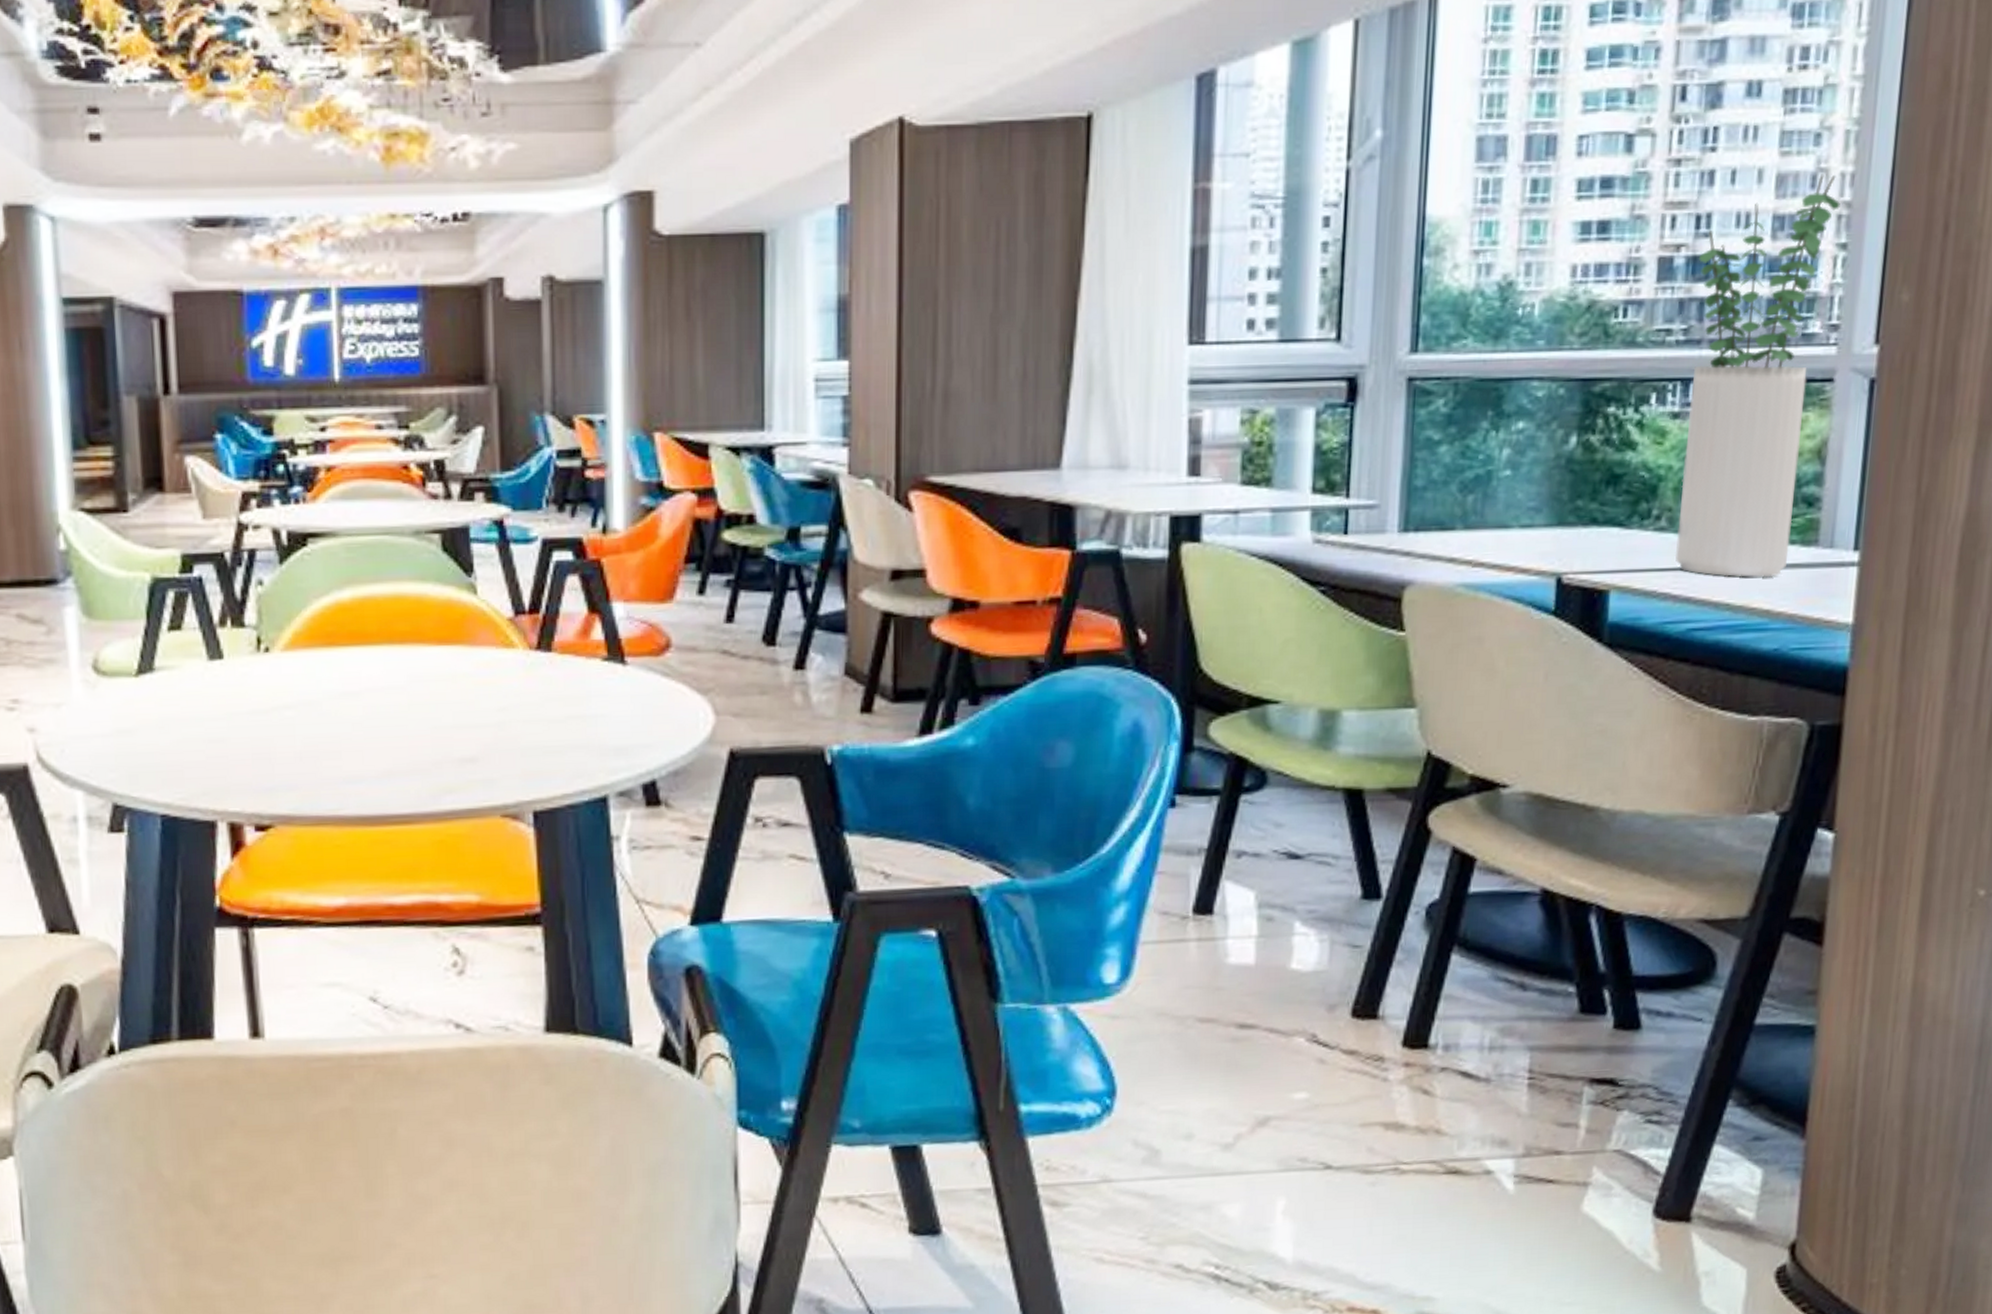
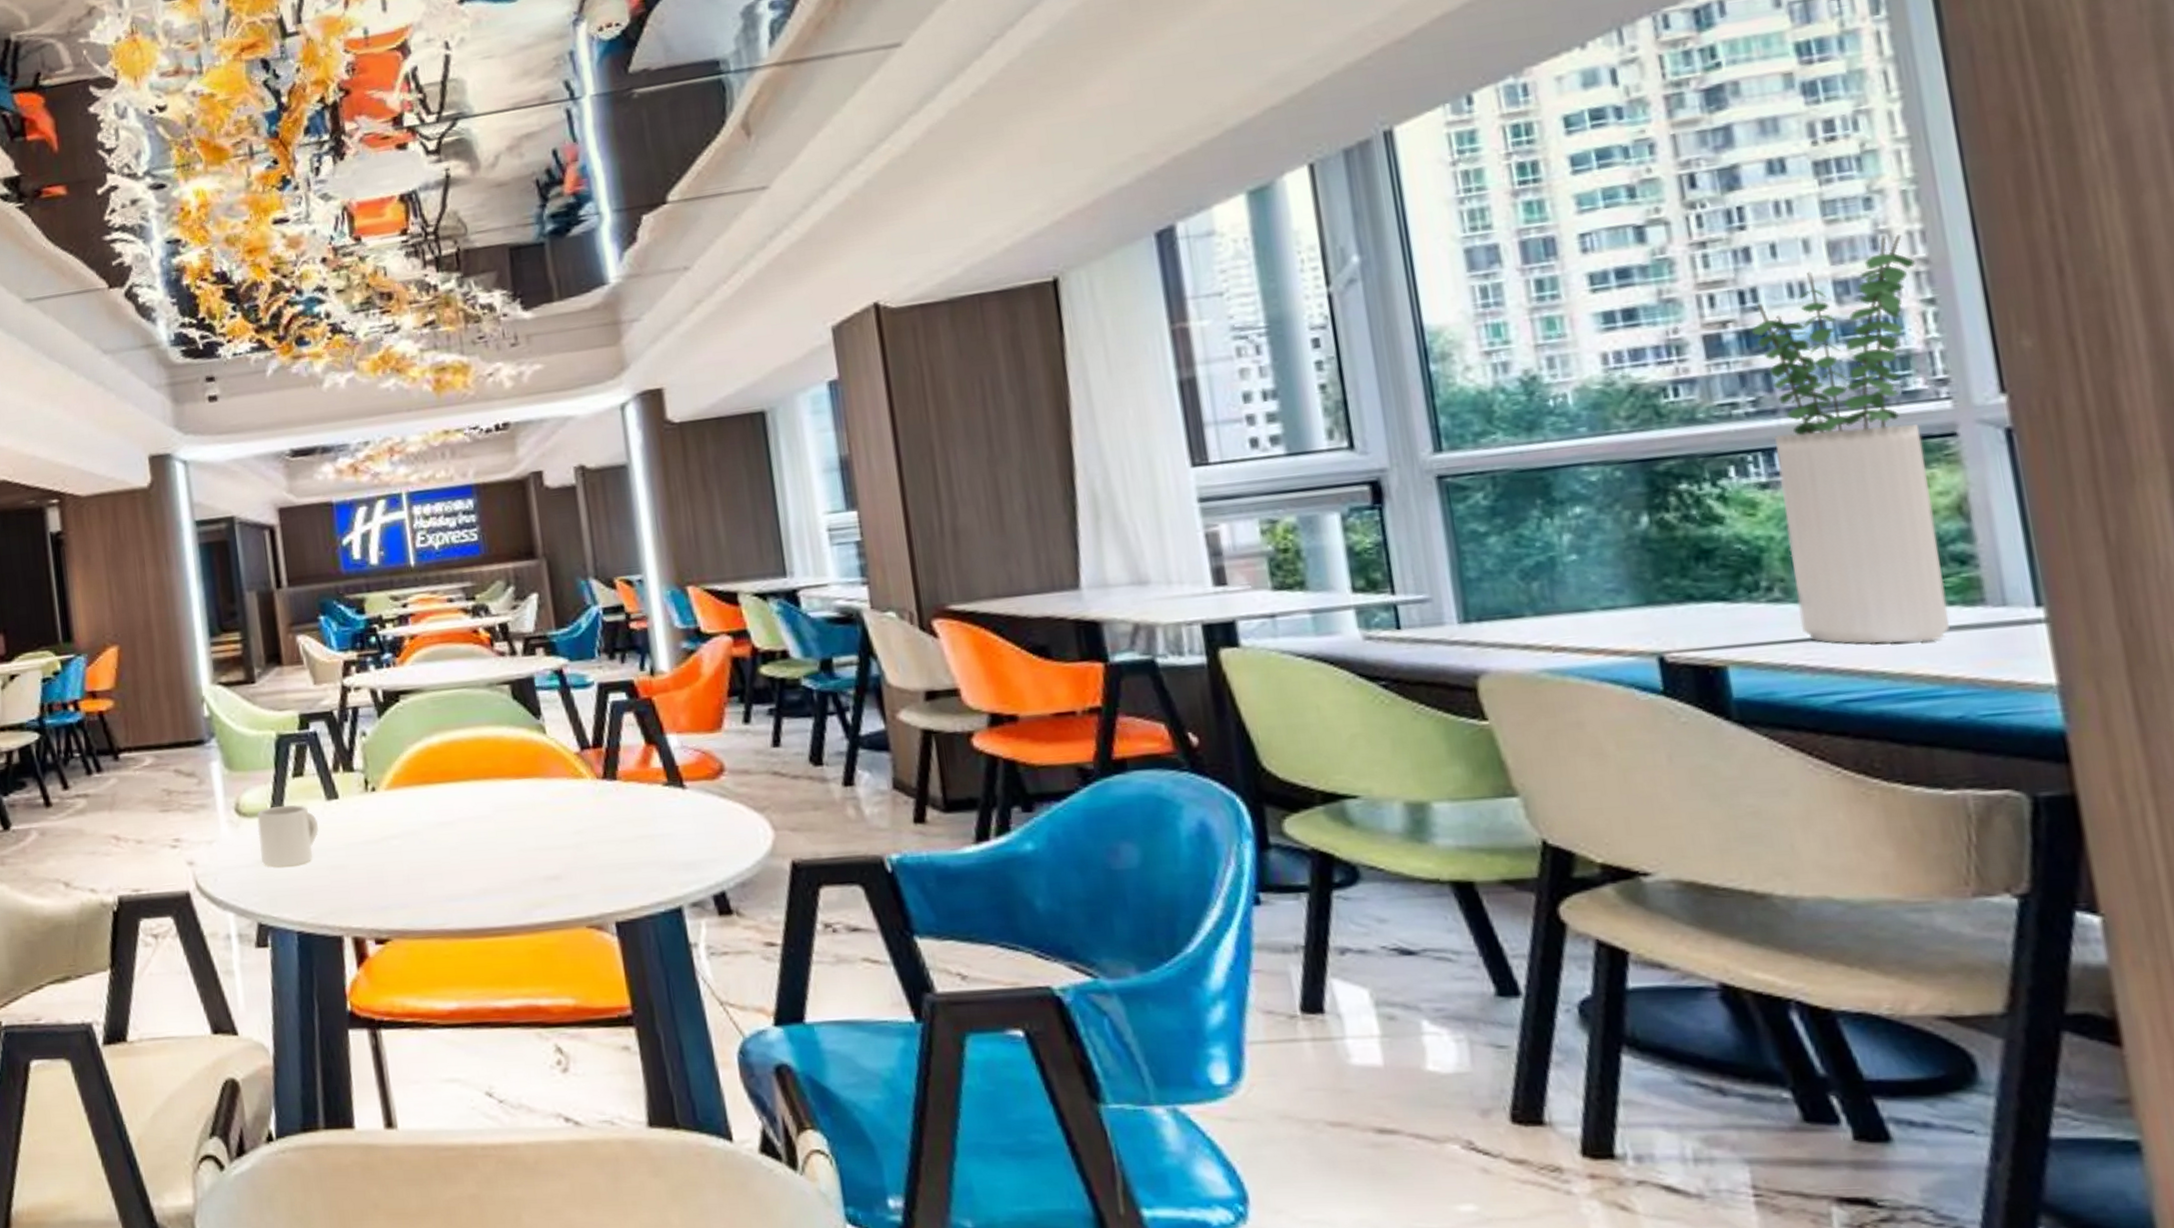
mug: none [119,663,196,738] -> present [256,804,319,868]

